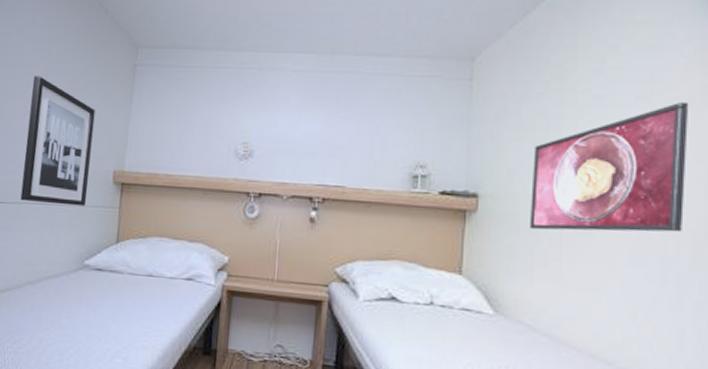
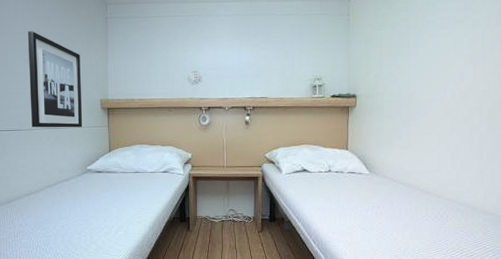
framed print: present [530,101,689,233] -> none [390,22,487,116]

